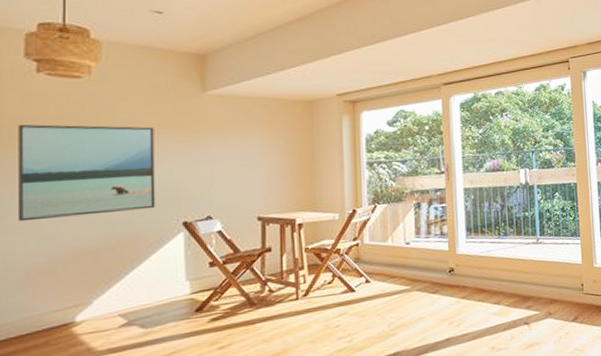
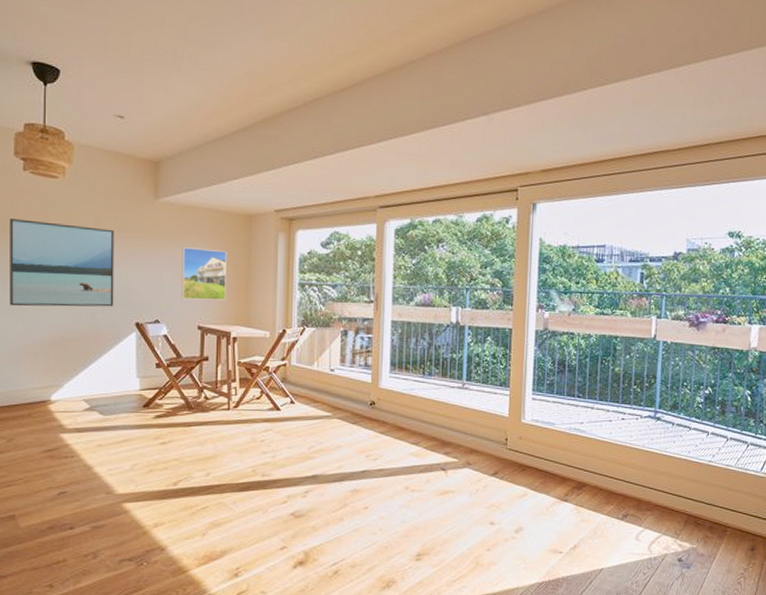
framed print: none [236,137,288,191] -> present [181,247,227,301]

